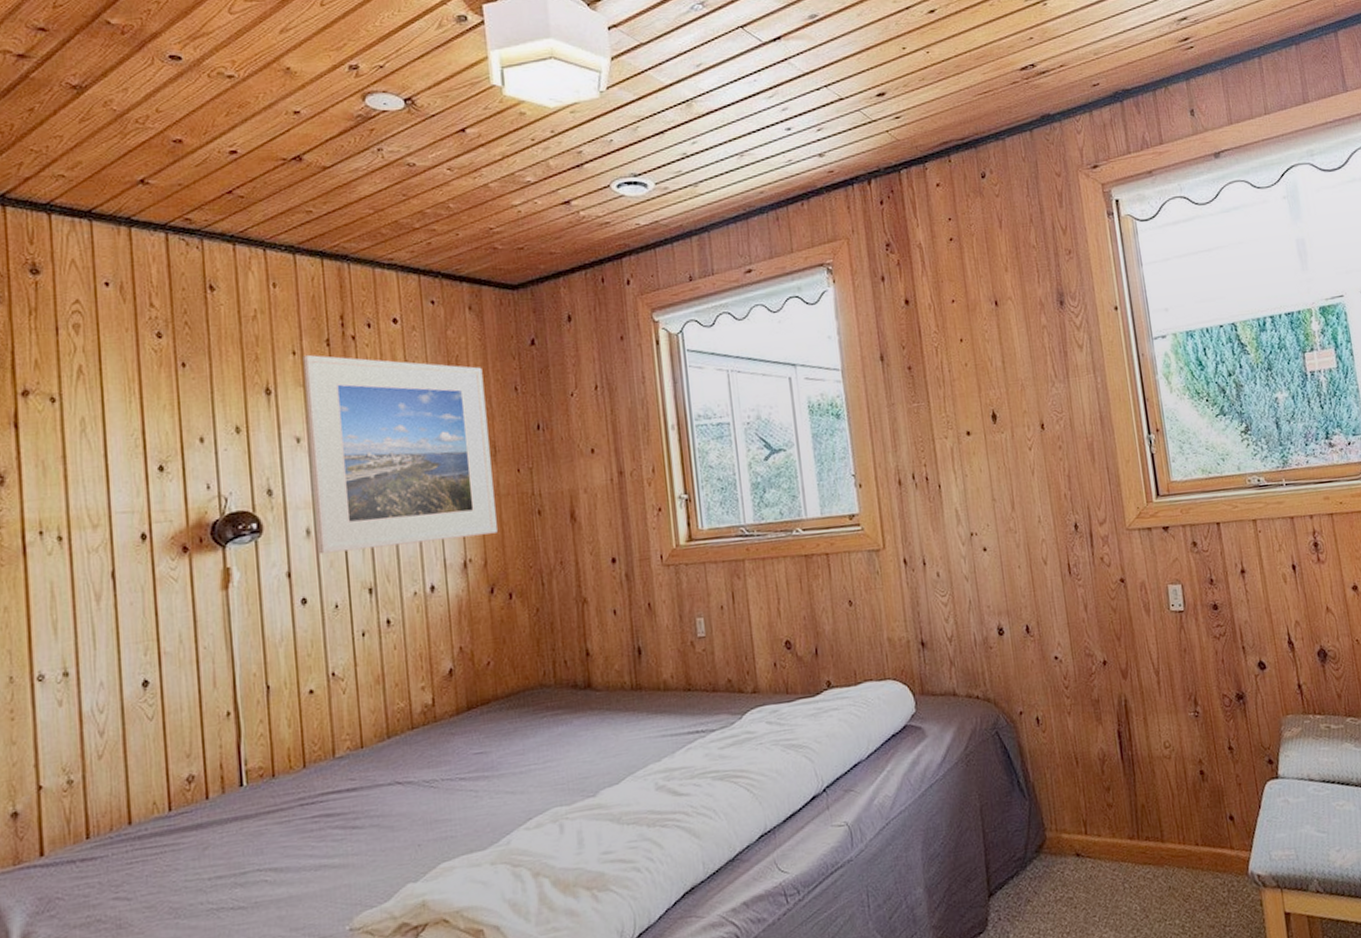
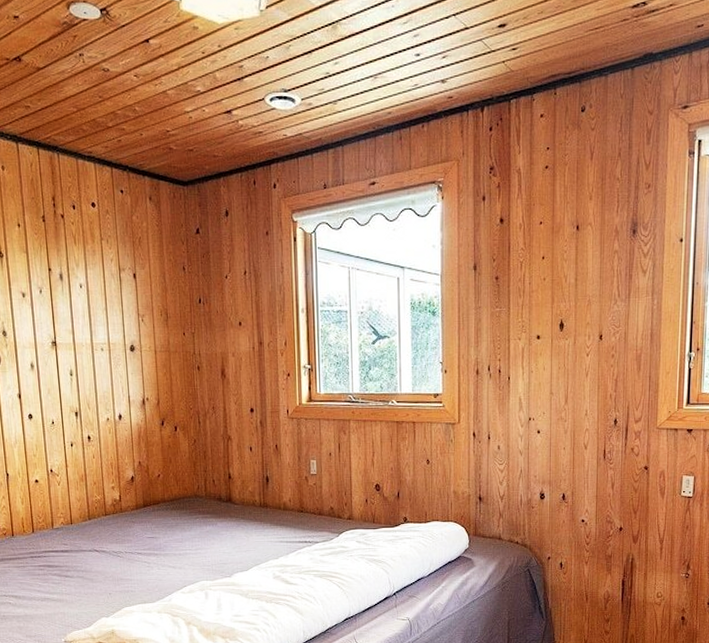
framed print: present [302,354,498,554] -> none [25,227,167,383]

